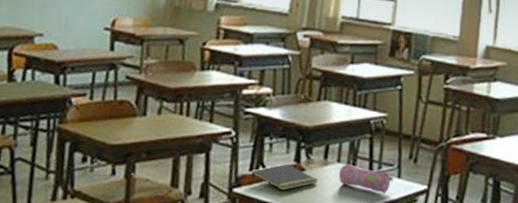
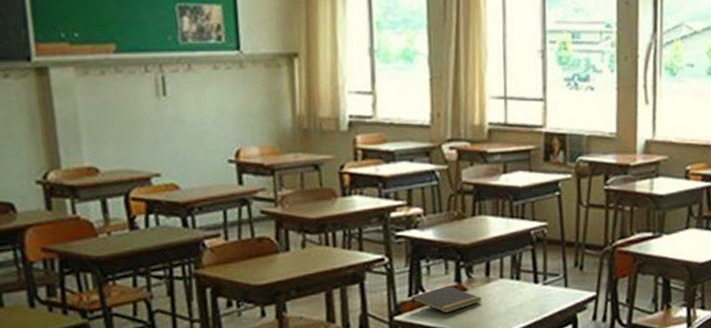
pencil case: present [338,163,393,194] -> none [502,278,560,305]

